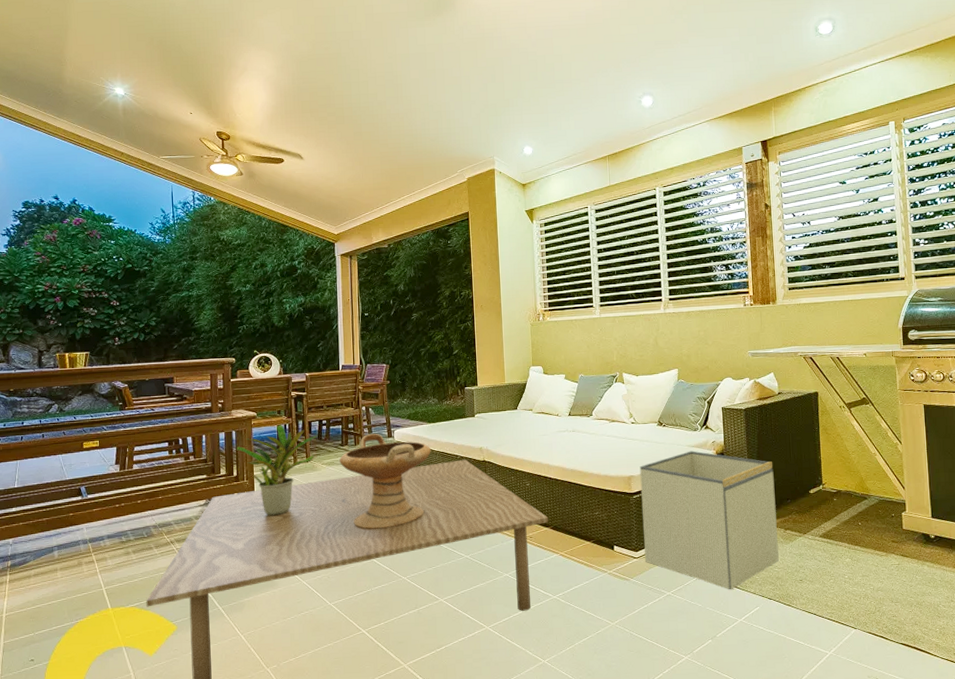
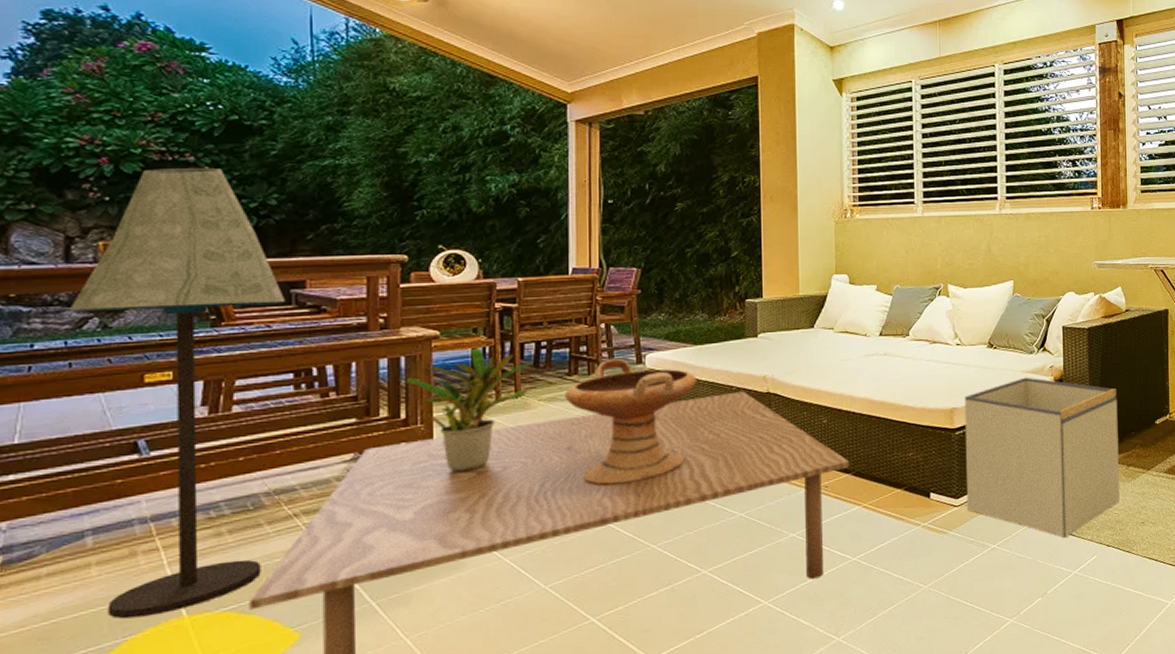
floor lamp: none [41,301,162,608] -> present [68,168,286,619]

